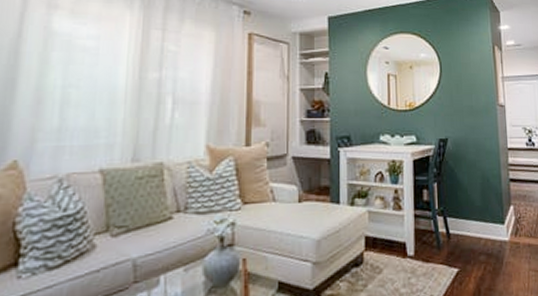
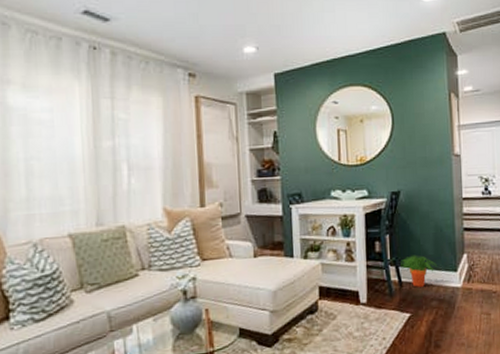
potted plant: none [448,205,485,240] -> present [400,255,438,287]

